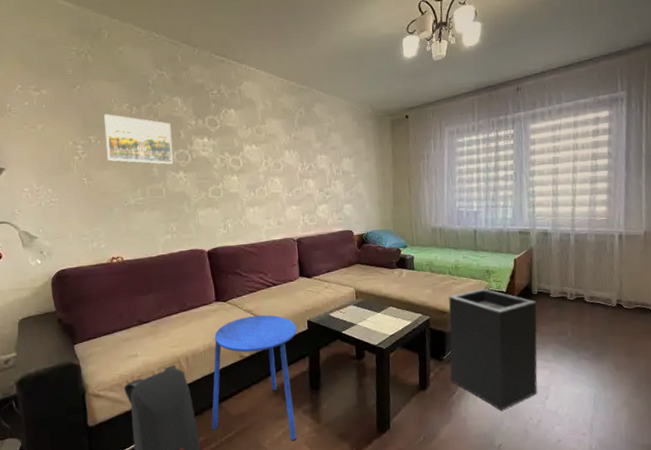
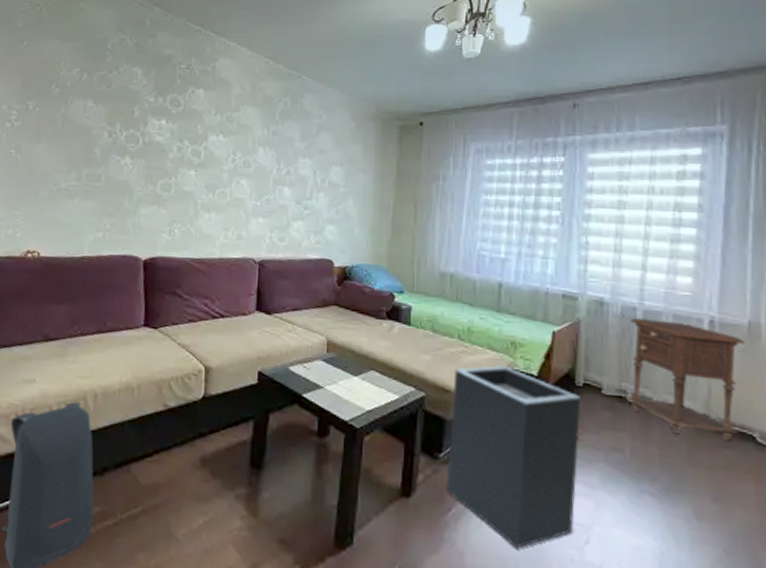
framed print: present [103,113,173,165] -> none [43,77,125,146]
side table: present [211,315,297,441] -> none [111,353,243,537]
nightstand: none [566,239,643,317] -> present [627,318,746,443]

